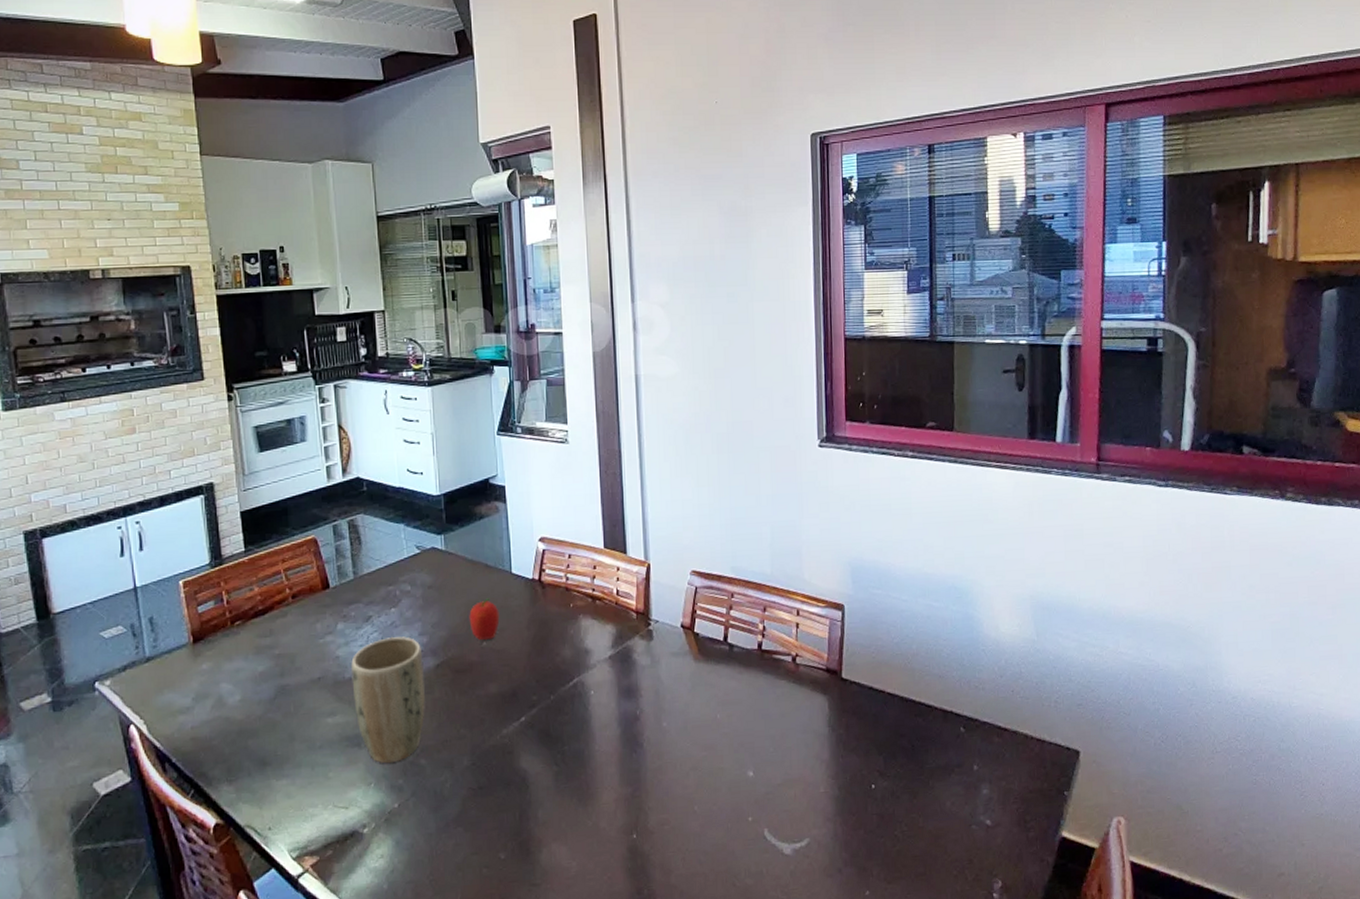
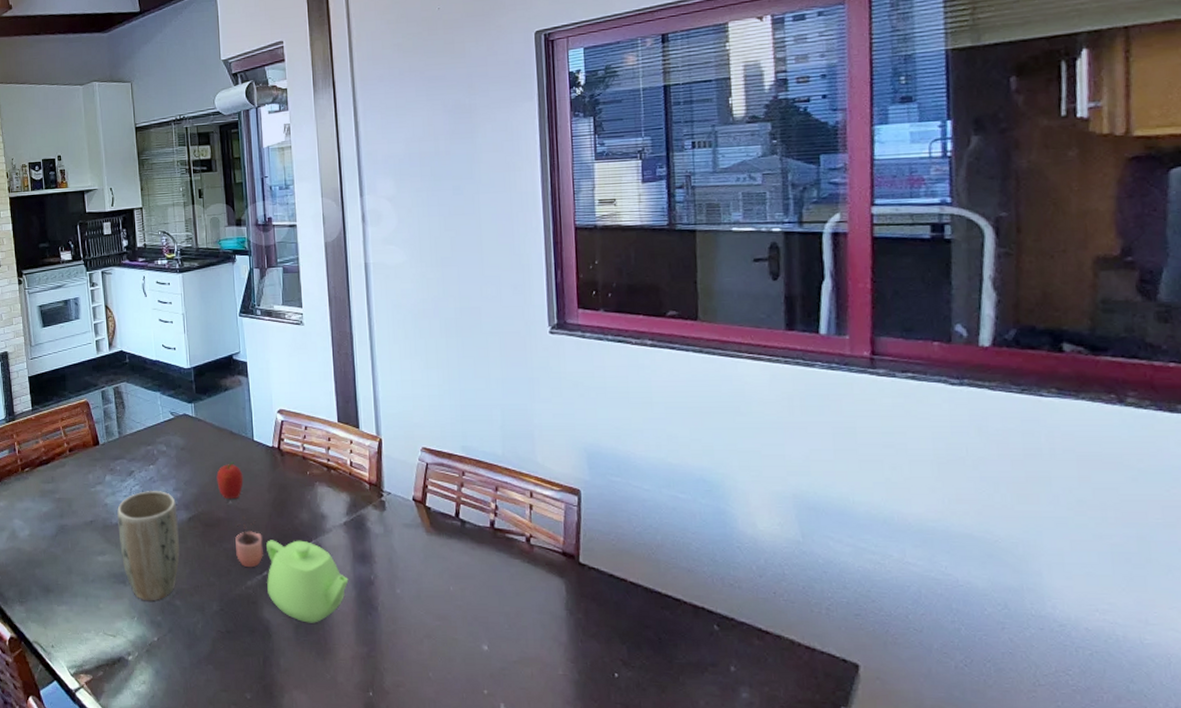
cocoa: none [490,659,521,715] -> present [235,517,263,568]
teapot: none [524,679,613,769] -> present [266,540,349,623]

